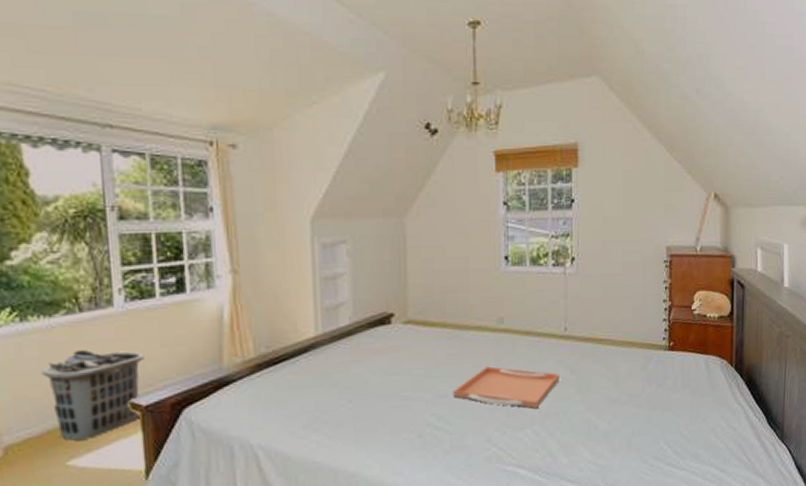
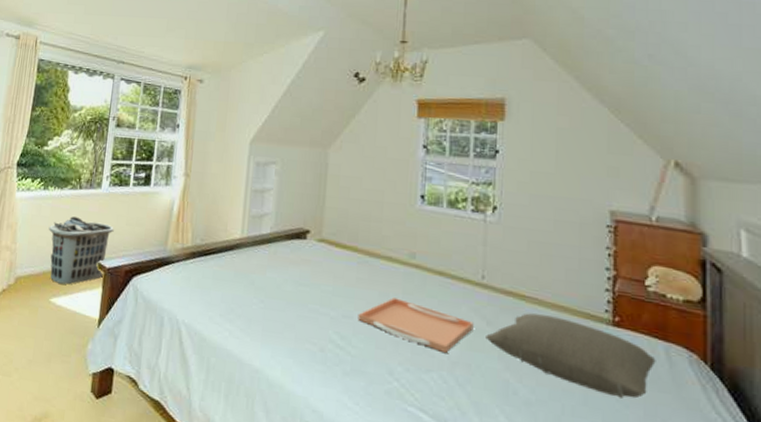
pillow: none [570,352,699,410] -> present [486,313,656,399]

